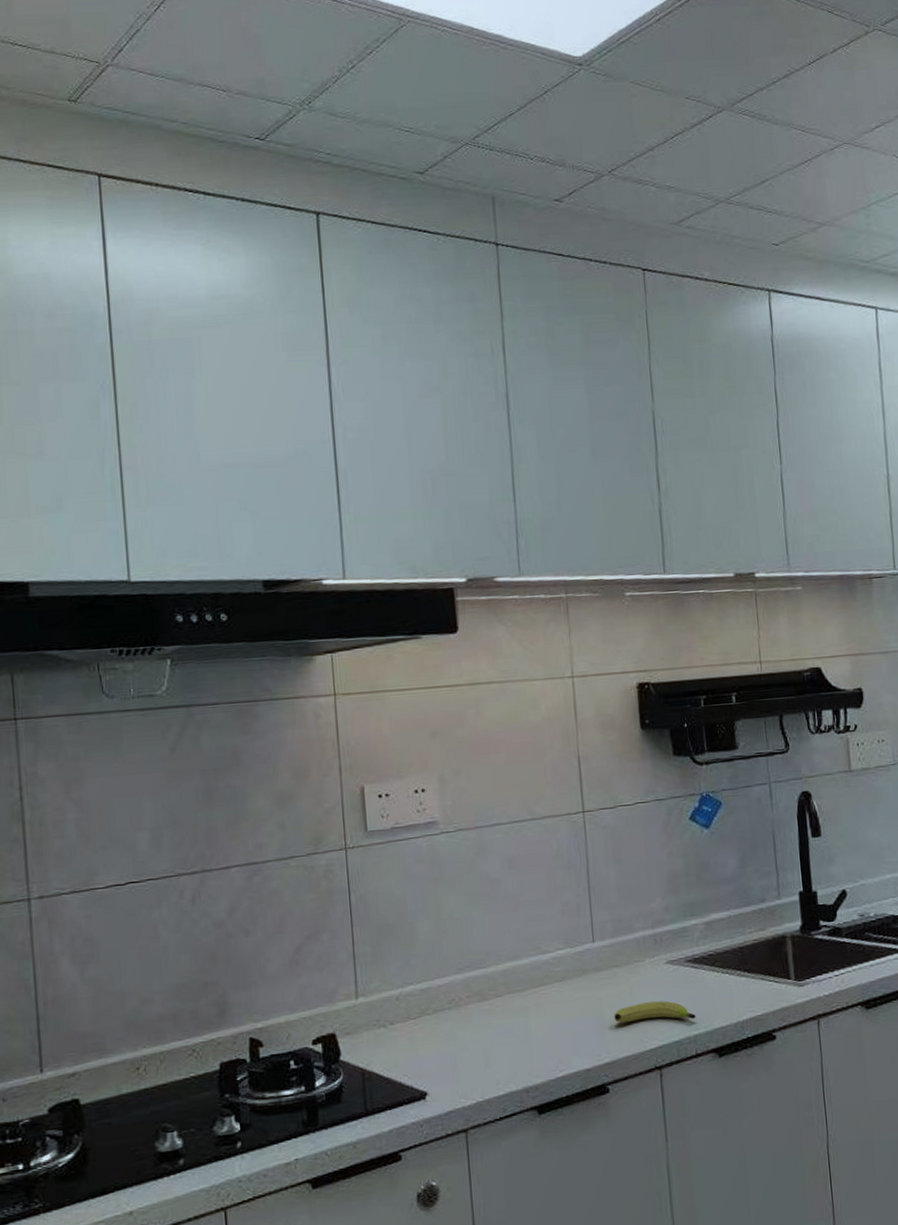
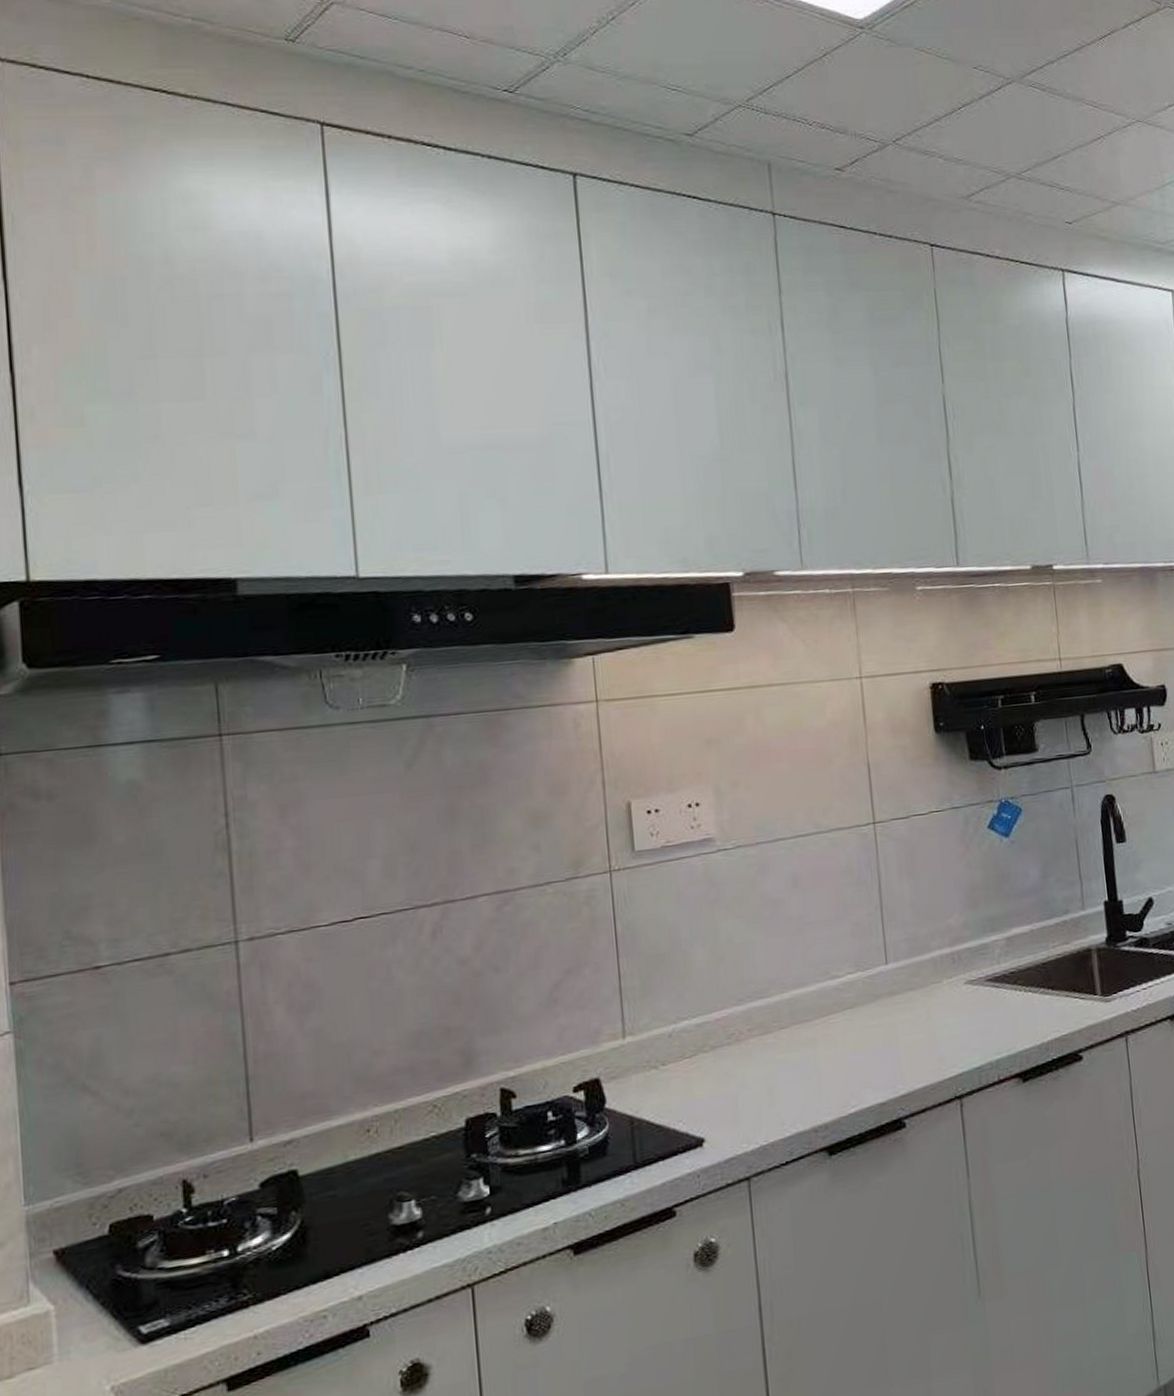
fruit: present [614,1000,696,1024] -> none [909,1024,998,1051]

